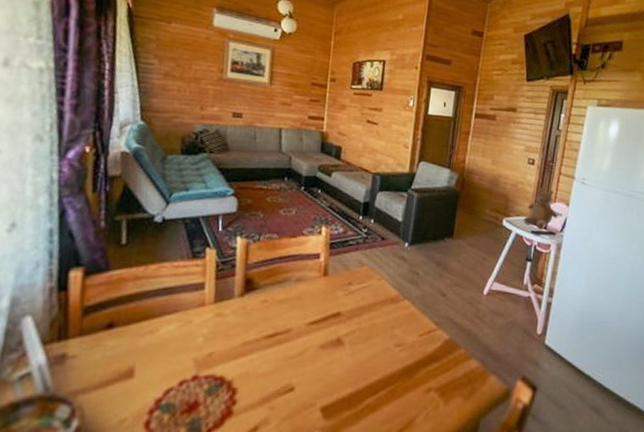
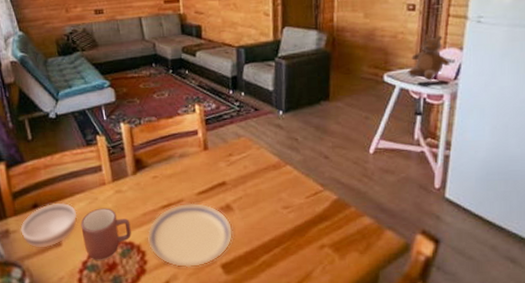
bowl: none [82,323,163,380] -> present [20,202,78,248]
mug: none [162,333,226,398] -> present [80,208,131,260]
plate: none [241,333,340,410] -> present [147,202,233,268]

